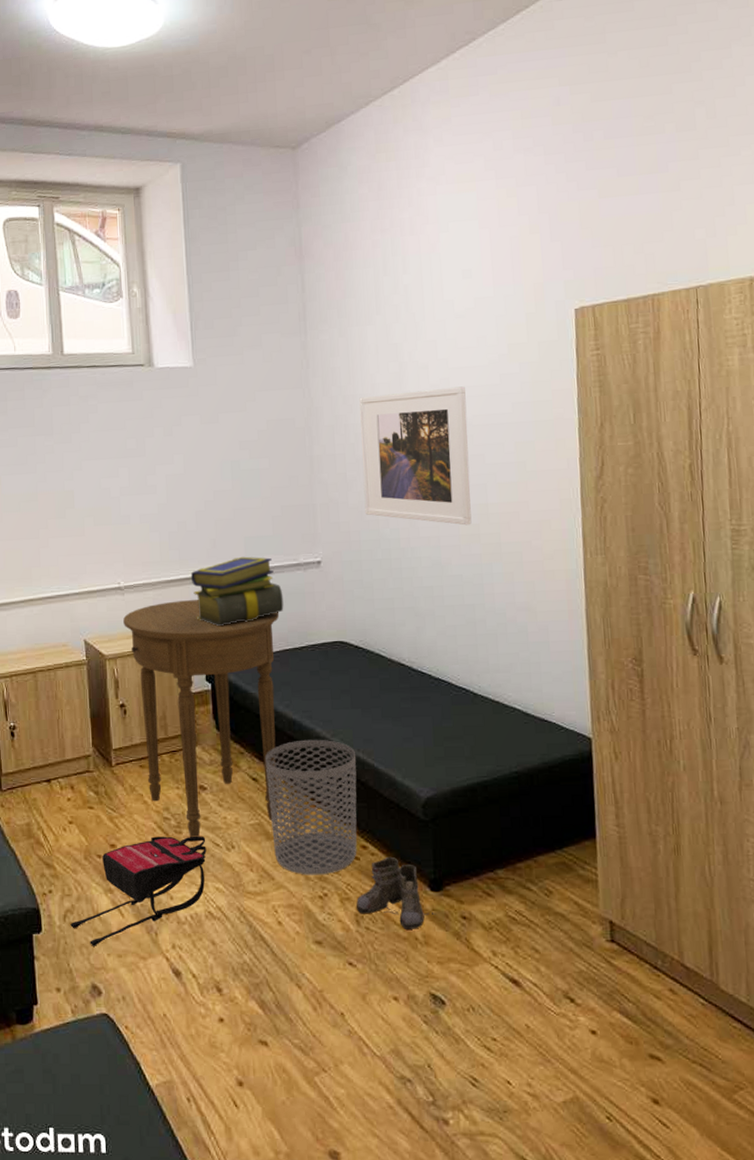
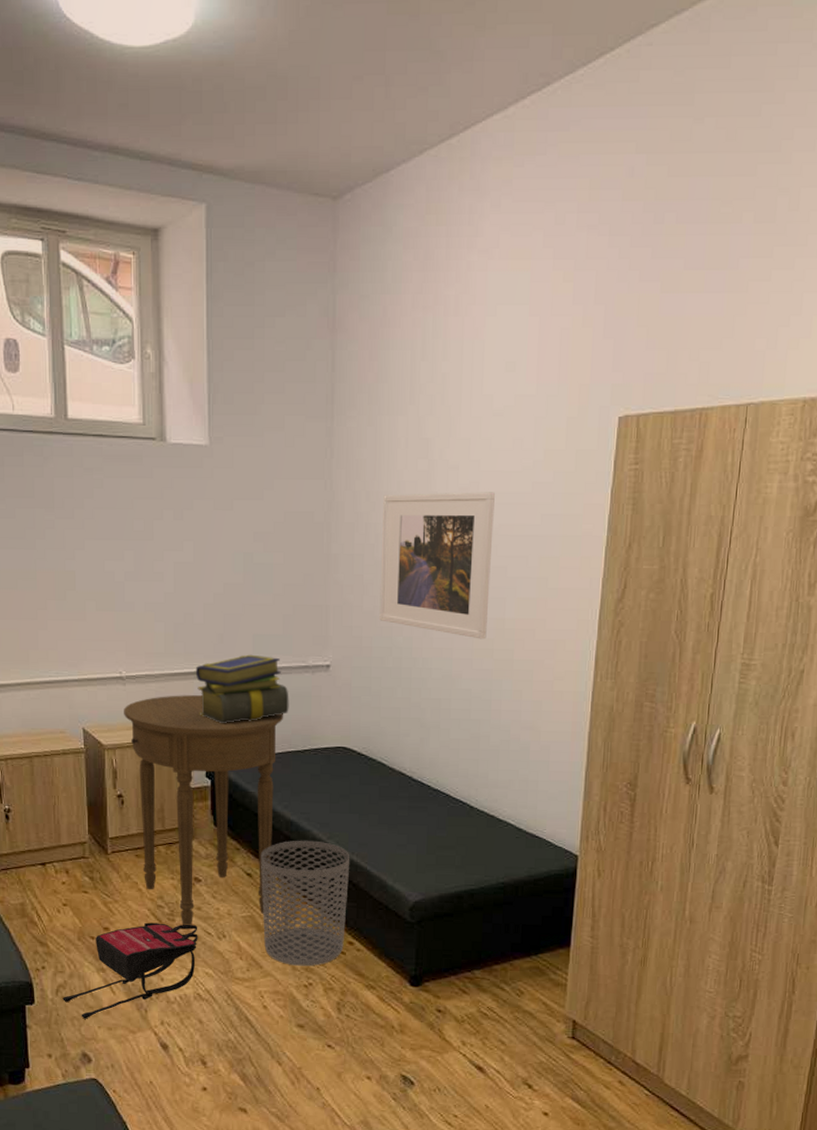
boots: present [356,856,436,929] -> none [339,953,413,1019]

